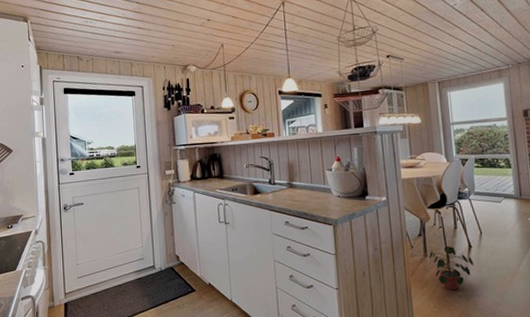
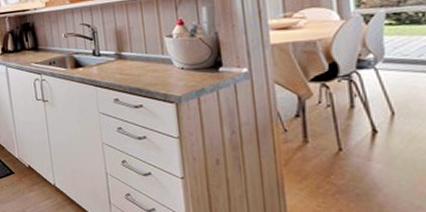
potted plant: present [429,246,474,290] -> none [311,131,380,187]

